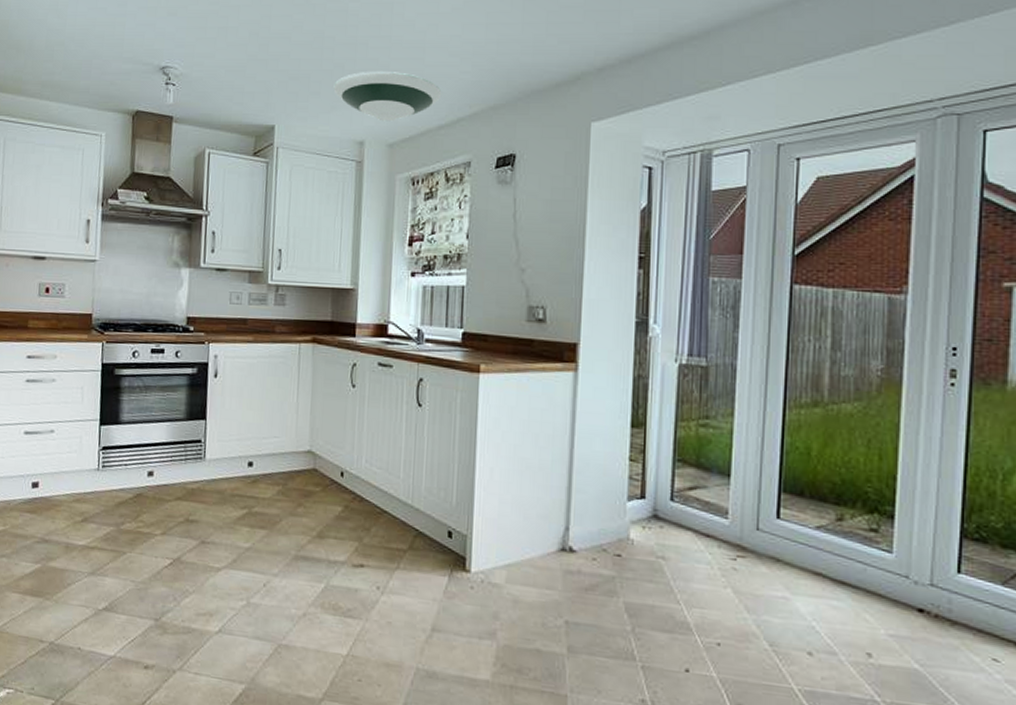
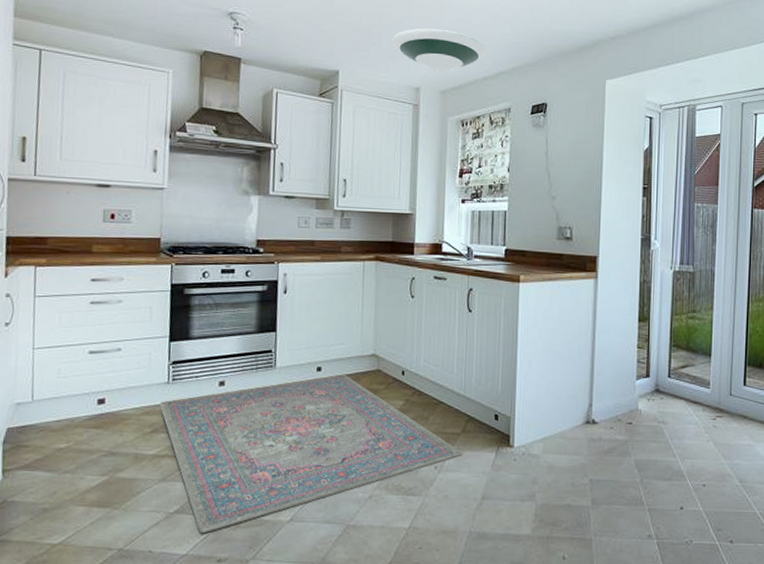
rug: none [90,471,410,636] -> present [160,374,463,534]

